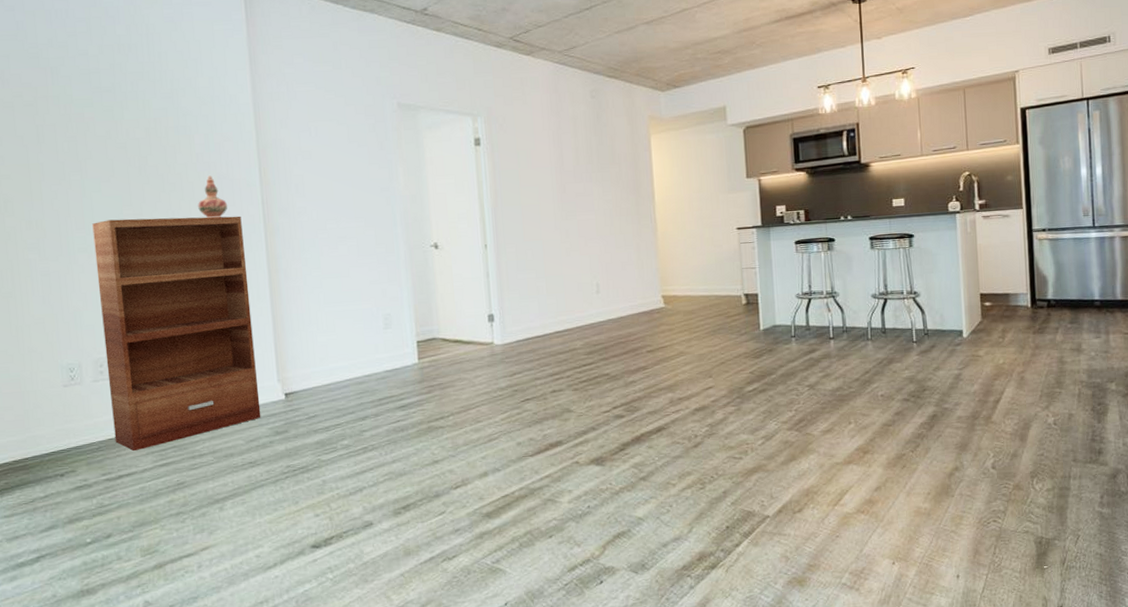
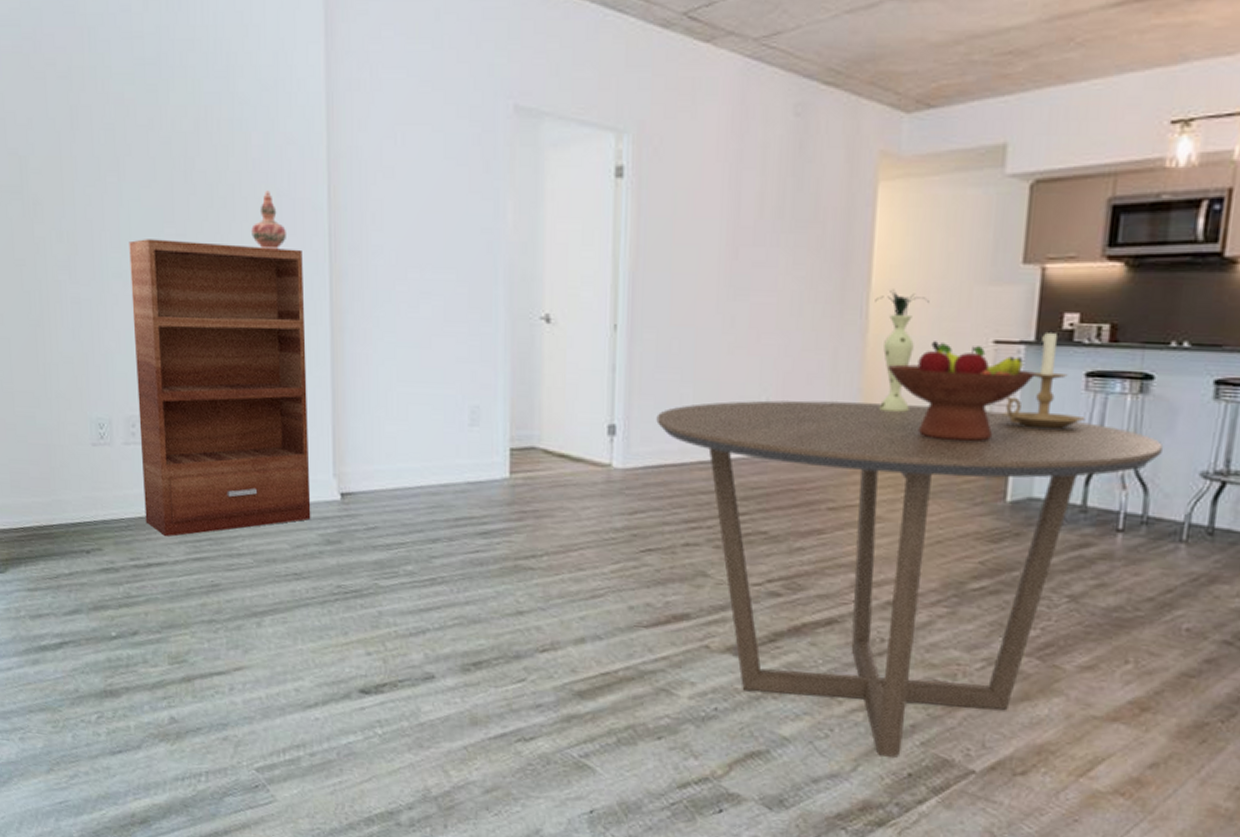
dining table: none [522,272,847,518] -> present [656,400,1163,758]
vase: none [659,202,693,281] -> present [875,289,930,412]
fruit bowl: none [673,232,766,296] -> present [888,341,1037,442]
candle holder: none [749,217,799,281] -> present [1002,329,1086,430]

